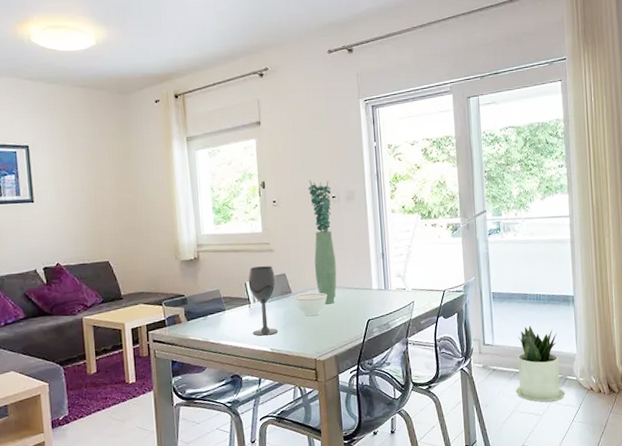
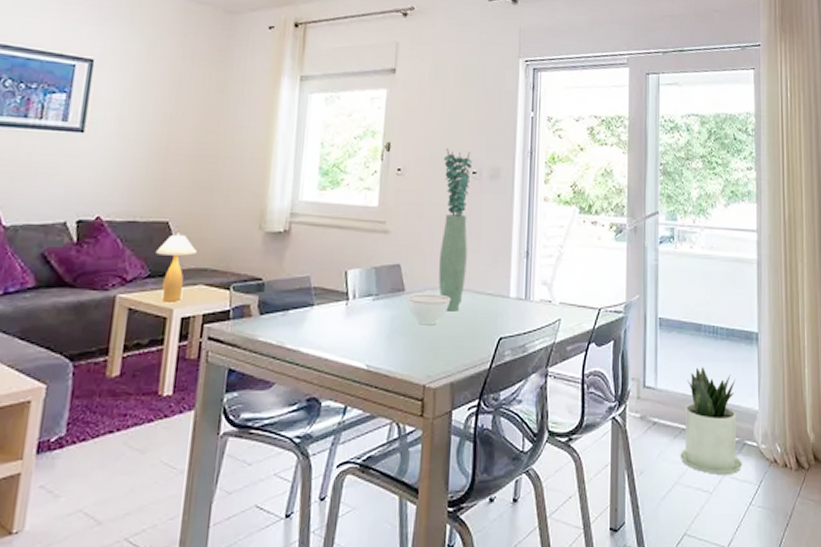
table lamp: none [103,267,134,319] -> present [155,231,198,302]
wine glass: present [248,266,278,336] -> none [346,251,388,346]

